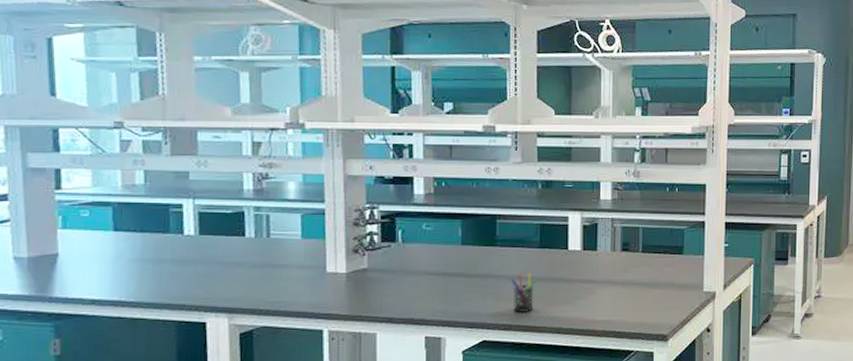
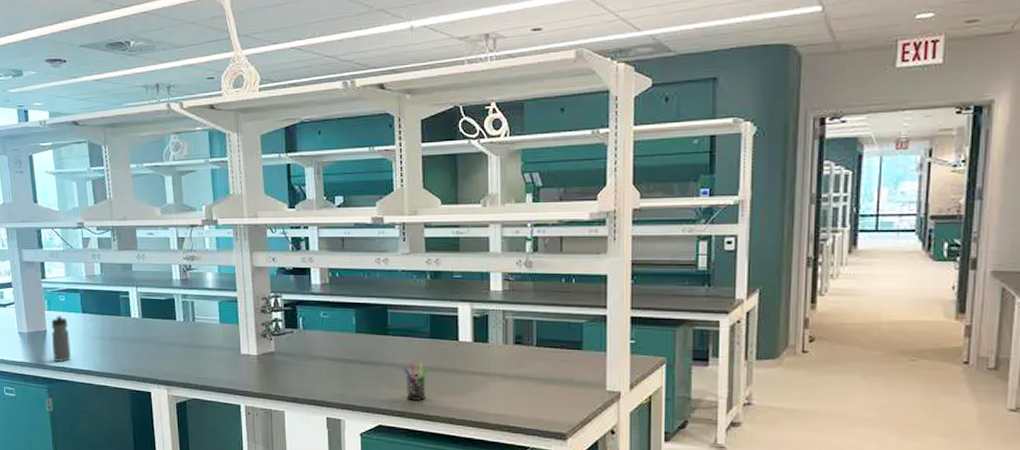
water bottle: none [65,235,94,292] -> present [51,316,71,362]

